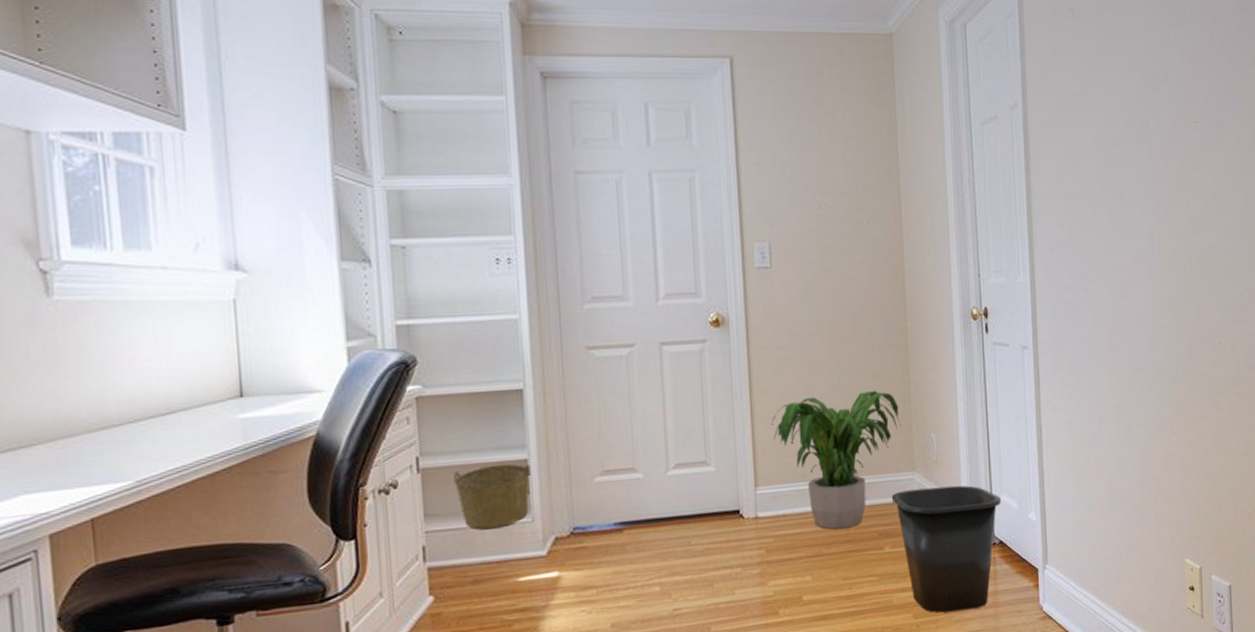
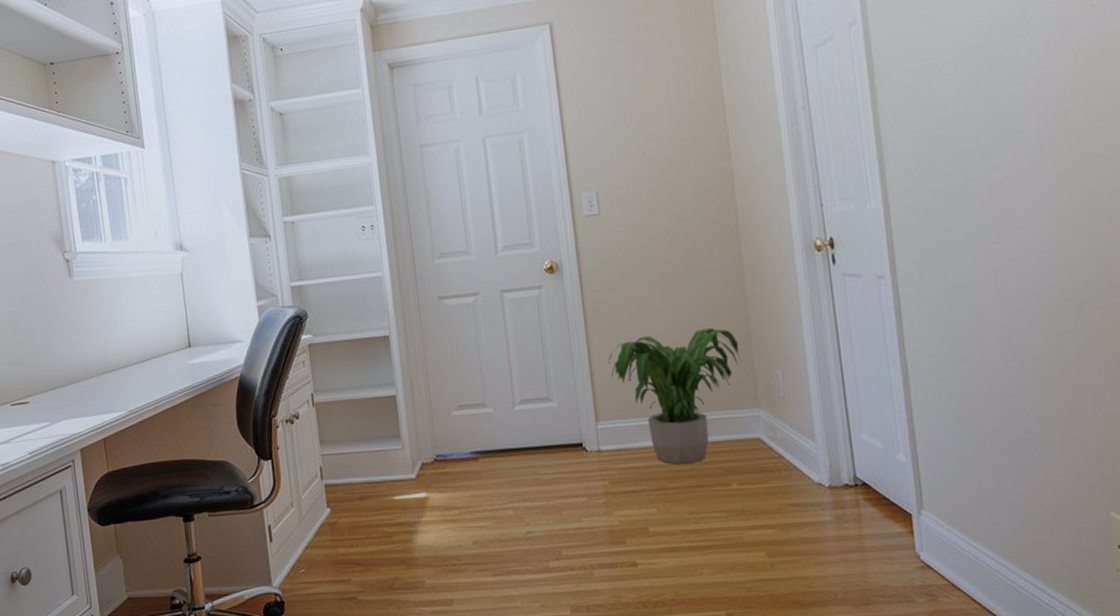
basket: present [454,464,530,530] -> none [340,399,399,455]
waste bin: present [891,485,1001,613] -> none [735,423,862,554]

